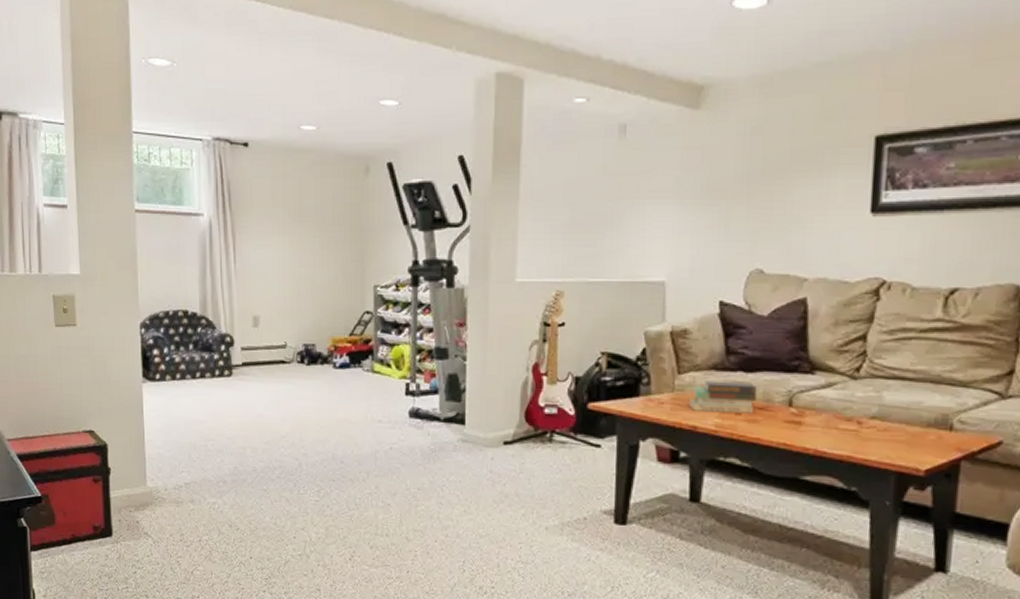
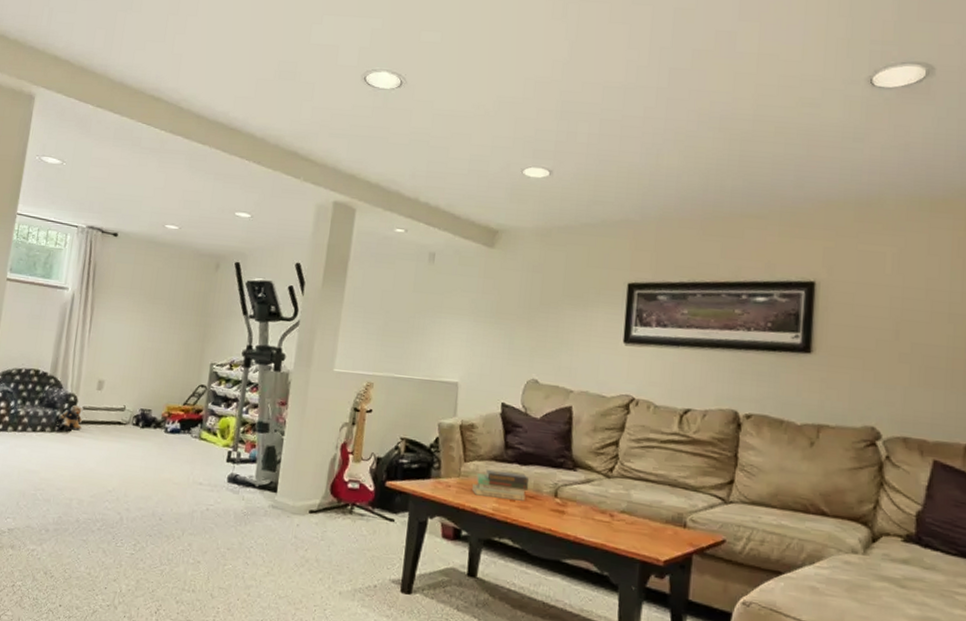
teddy bear: none [215,345,243,375] -> present [55,405,82,431]

